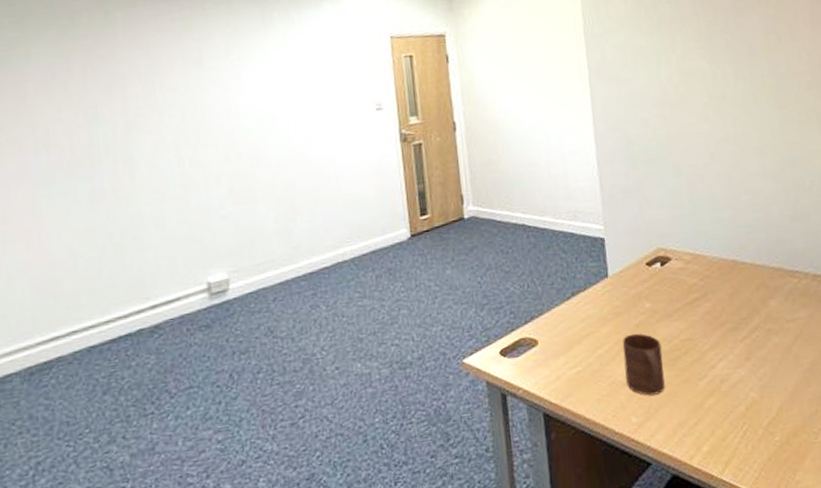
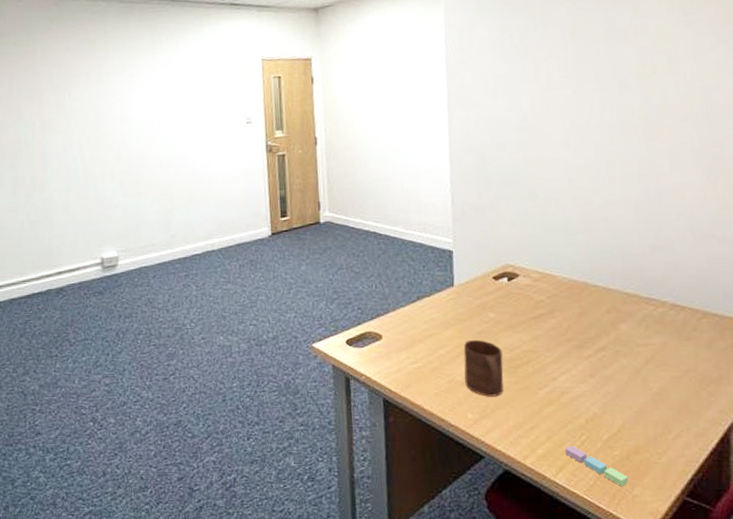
sticky notes: none [729,437,790,475] -> present [565,445,628,487]

